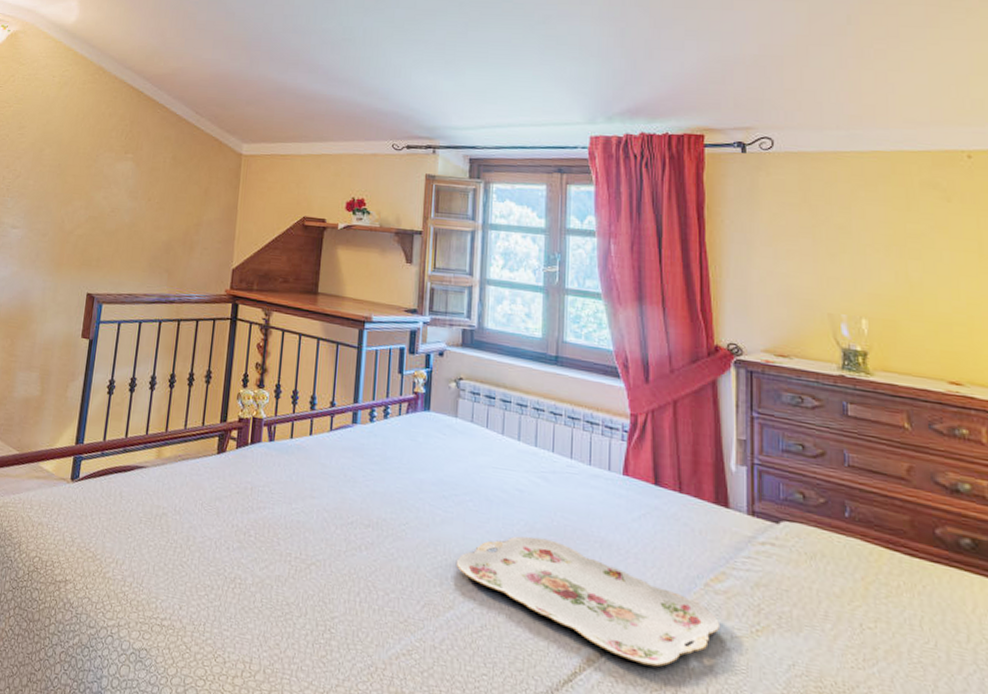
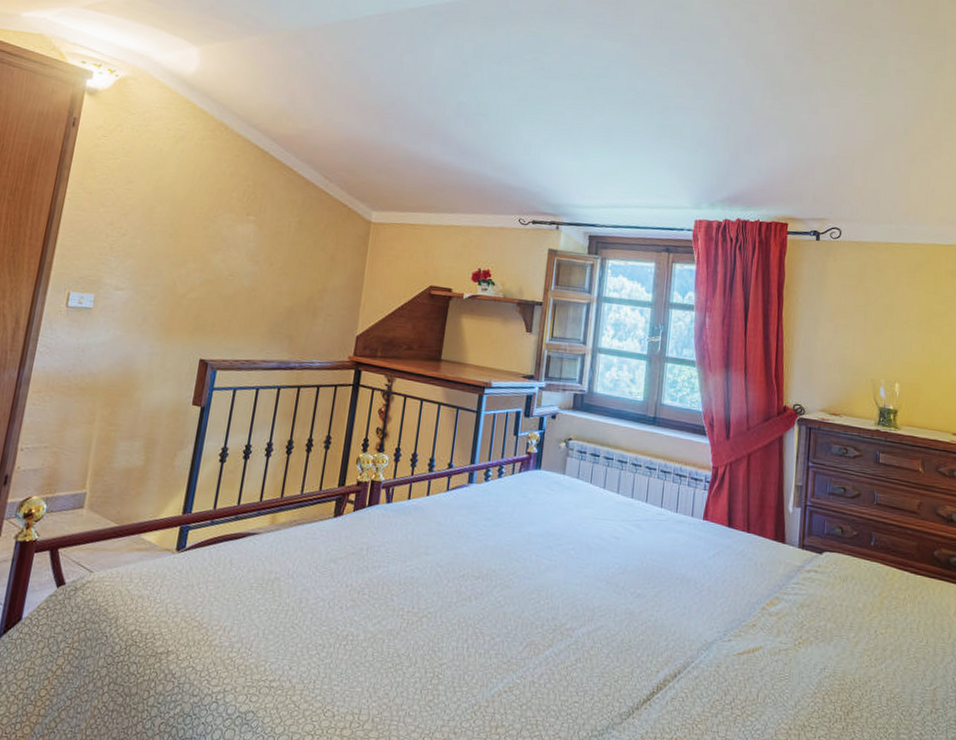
serving tray: present [456,536,721,667] -> none [556,578,772,681]

